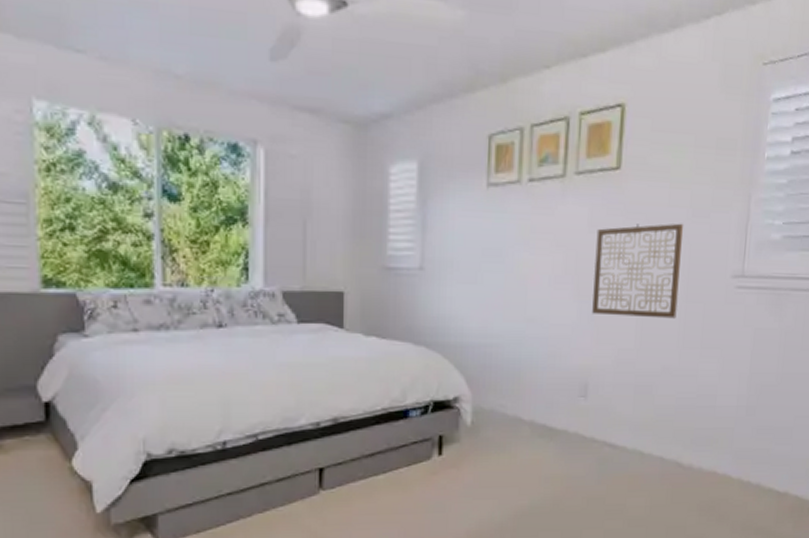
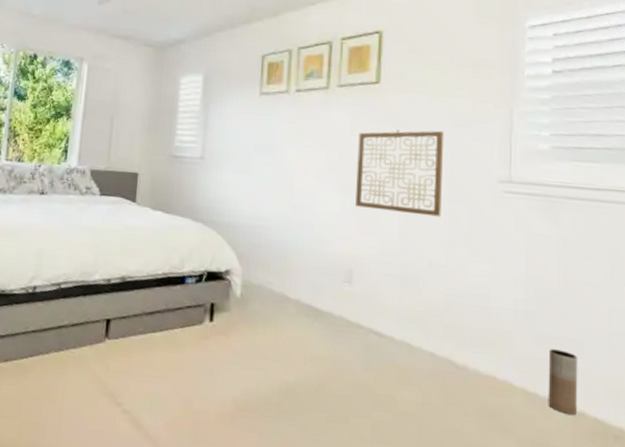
vase: none [758,439,787,496] -> present [548,349,578,415]

